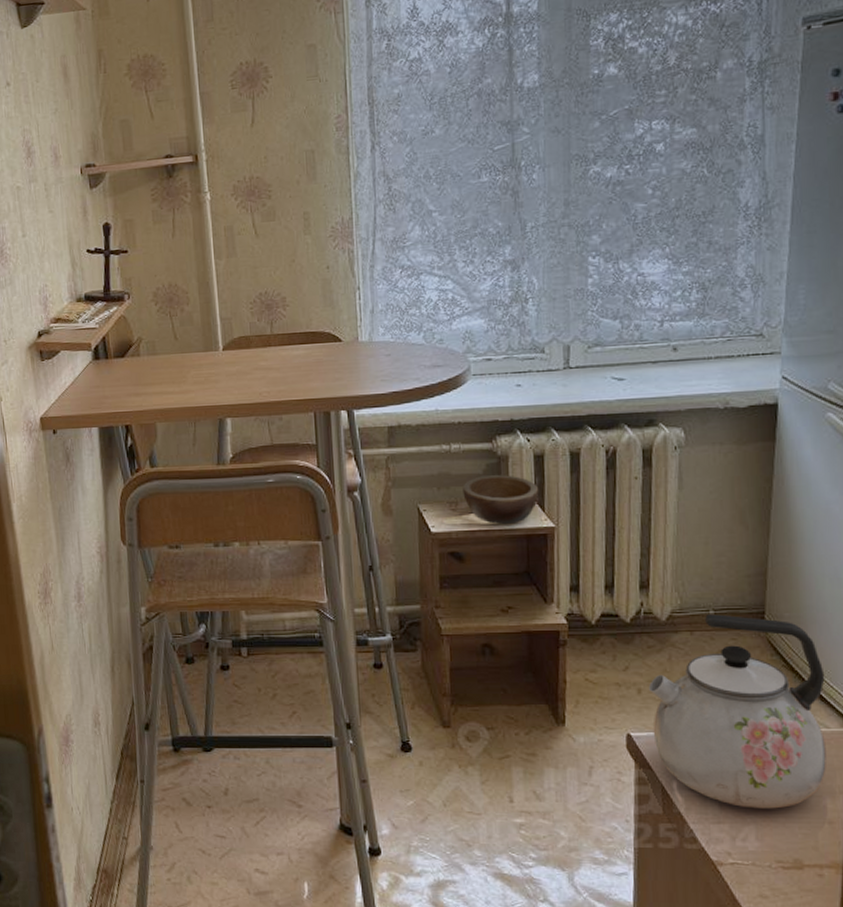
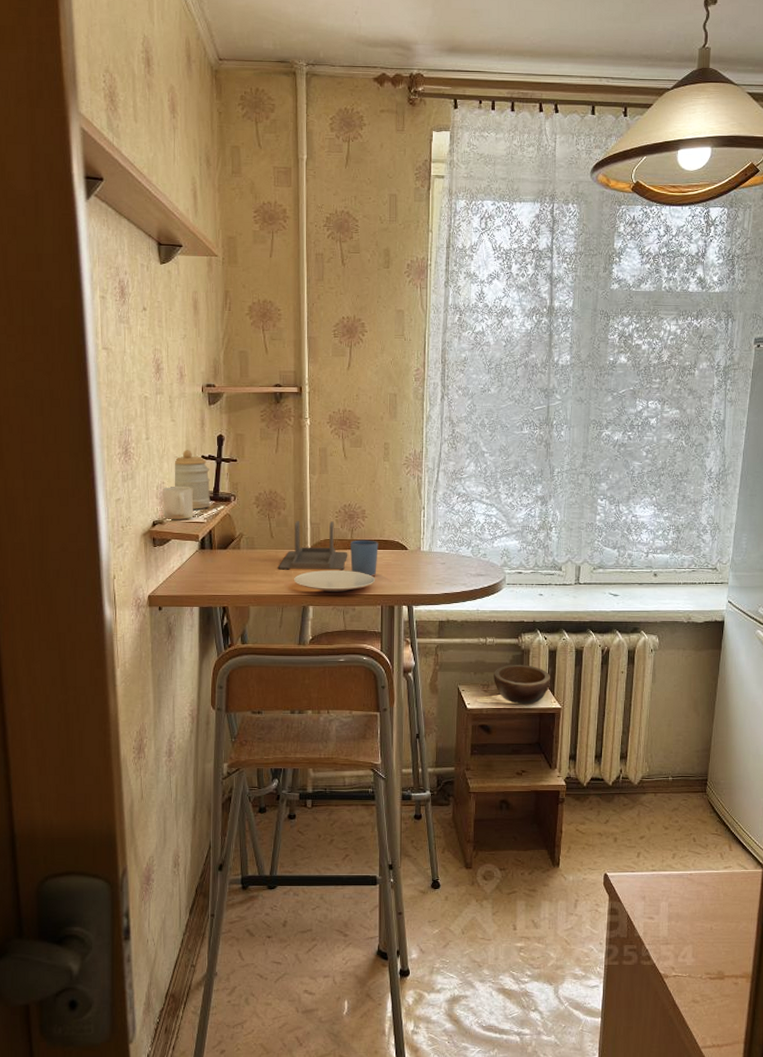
cup: none [45,288,84,328] -> present [161,487,194,519]
jar: none [54,244,102,314] -> present [170,450,211,510]
napkin holder: none [185,314,269,376] -> present [278,521,348,571]
plate: none [205,372,305,400] -> present [293,569,376,592]
mug: none [271,333,306,378] -> present [350,539,378,577]
kettle: present [648,614,828,809] -> none [622,780,746,932]

